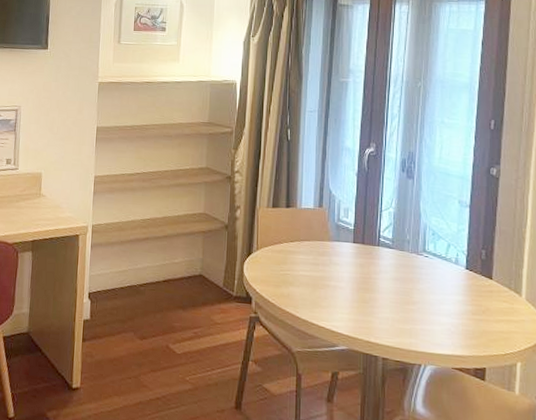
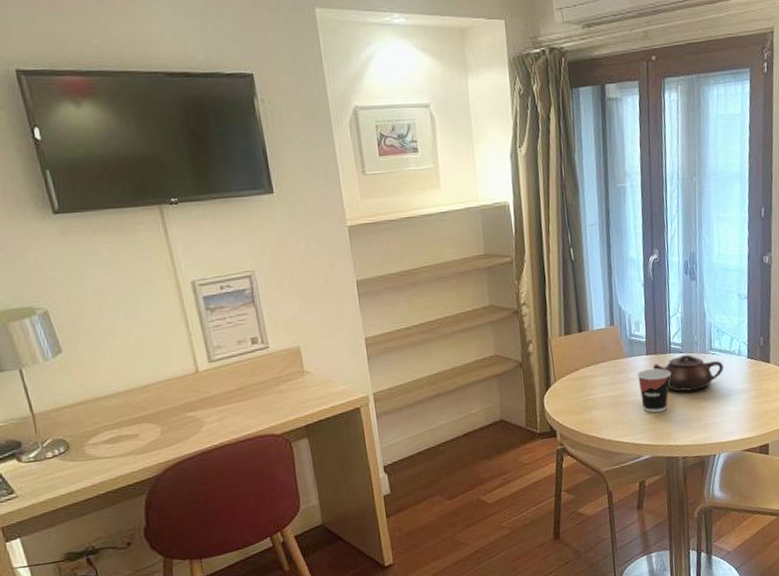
cup: none [341,257,377,305] -> present [637,368,670,413]
teapot: none [358,250,438,291] -> present [652,354,724,392]

